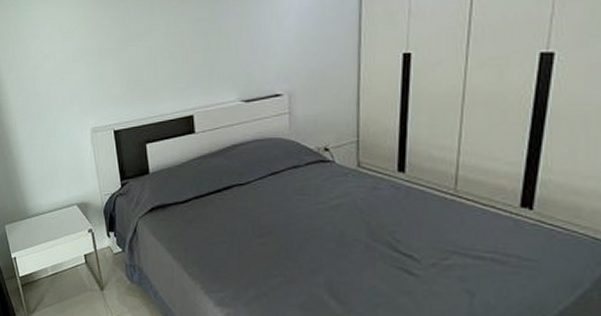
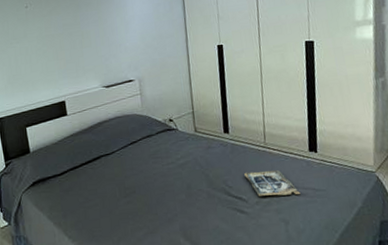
magazine: none [420,225,498,261] -> present [244,170,301,196]

